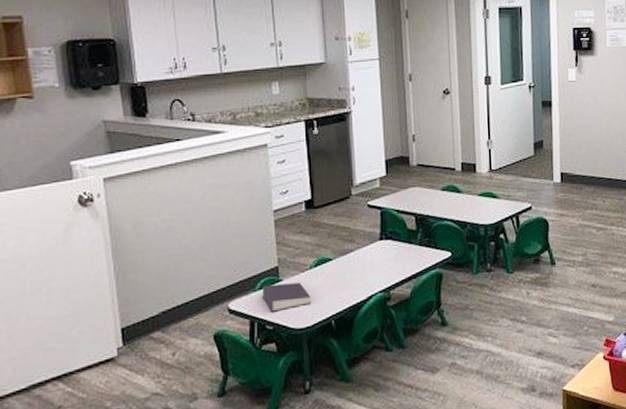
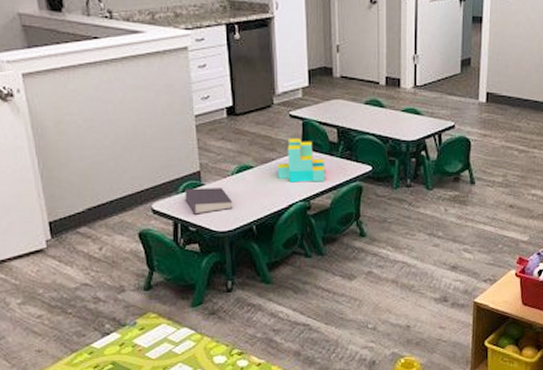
toy blocks: none [357,228,405,273] -> present [278,138,326,183]

